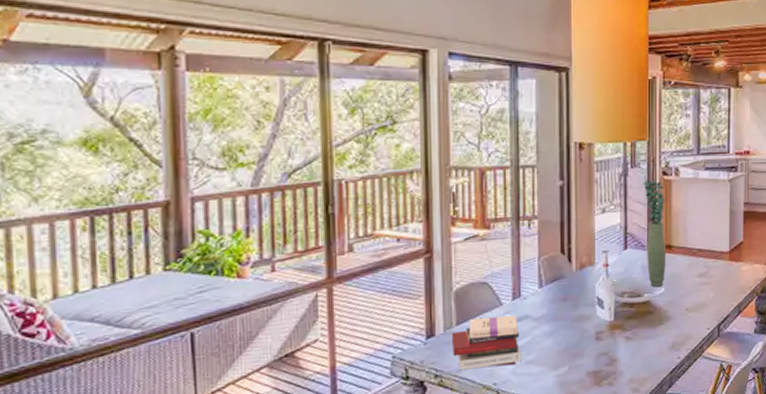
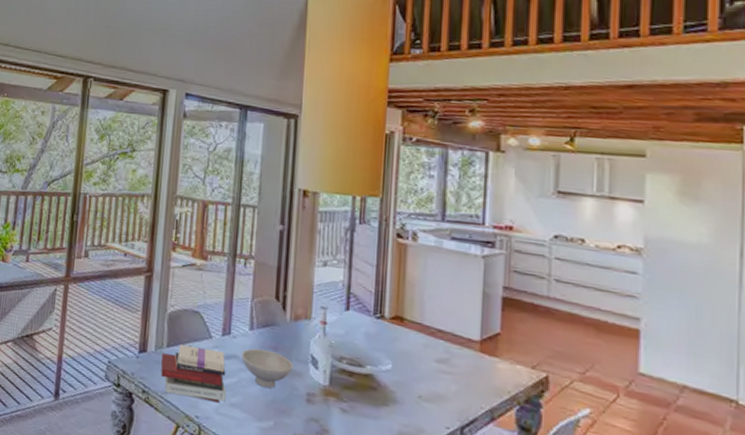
bowl: none [532,302,582,338] -> present [241,348,293,388]
vase: present [643,176,667,288] -> none [372,235,399,363]

